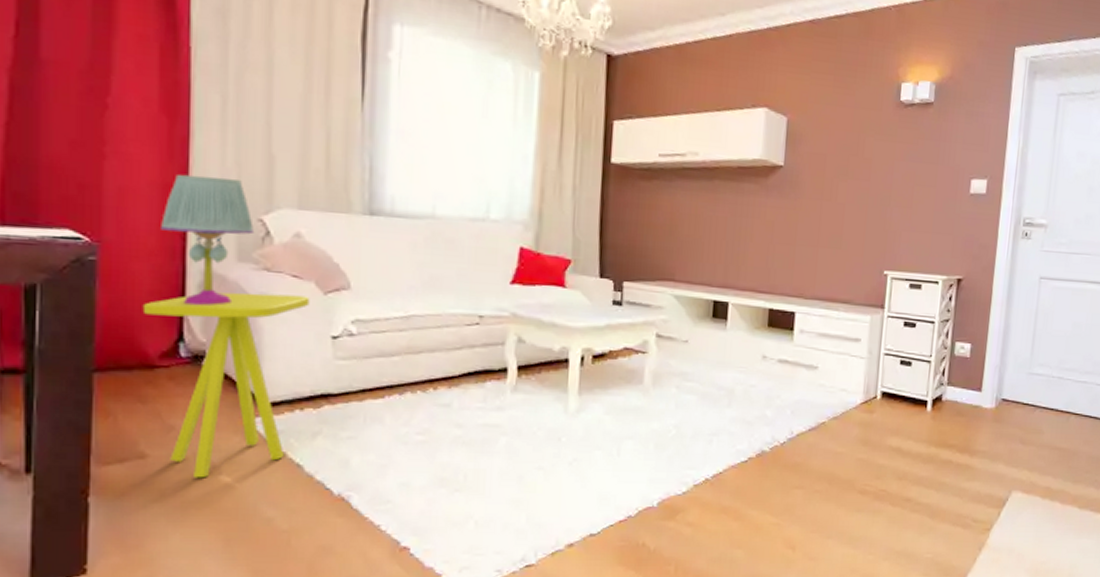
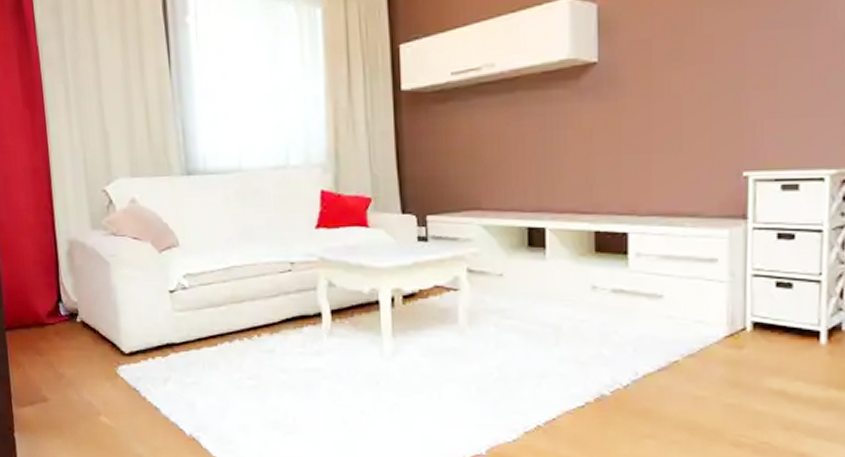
side table: present [142,292,310,478] -> none [31,255,149,419]
table lamp: present [161,174,254,306] -> none [35,156,100,271]

